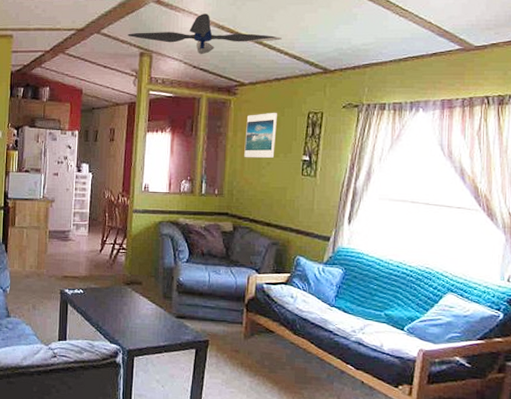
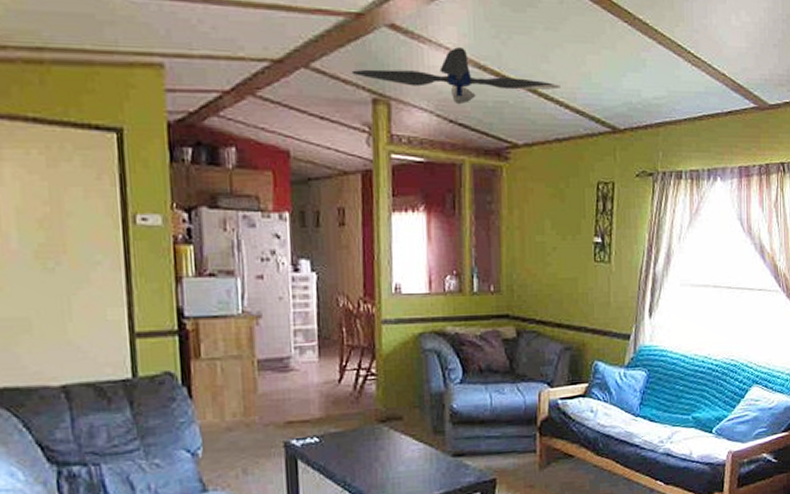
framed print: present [244,112,277,159] -> none [523,182,562,243]

